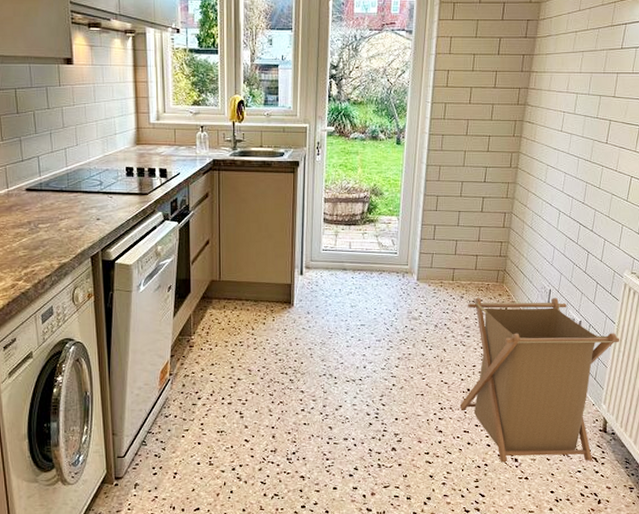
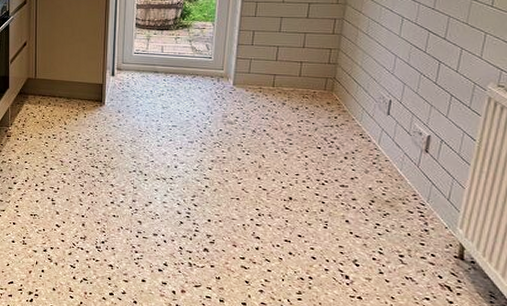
laundry basket: present [459,297,620,463] -> none [280,104,482,289]

